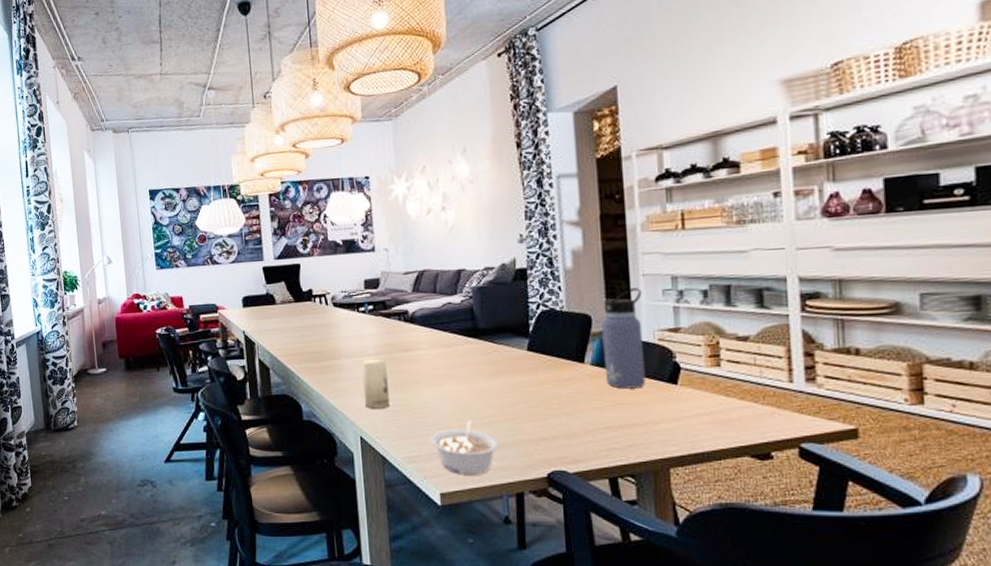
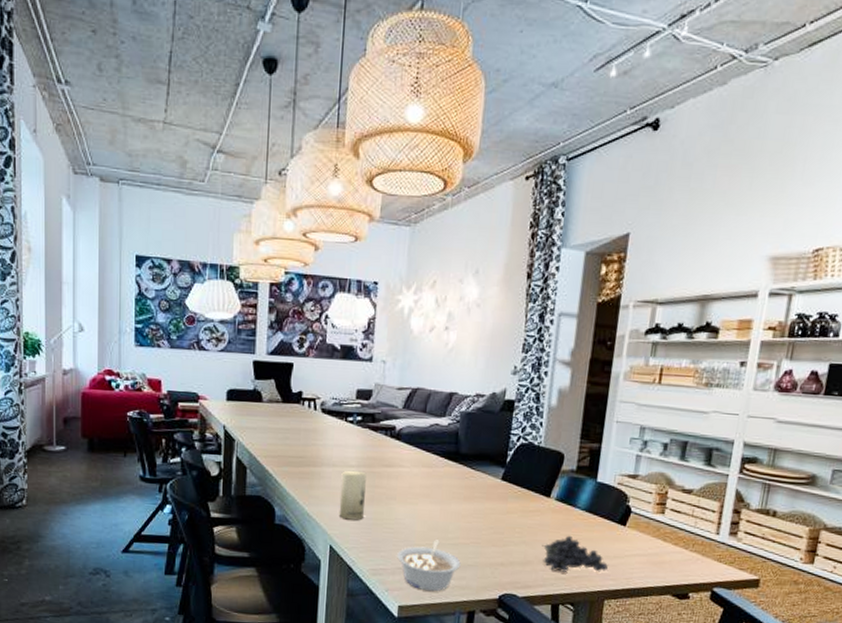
fruit: none [585,401,666,442] -> present [542,535,608,572]
water bottle: present [601,287,646,389] -> none [566,432,613,526]

